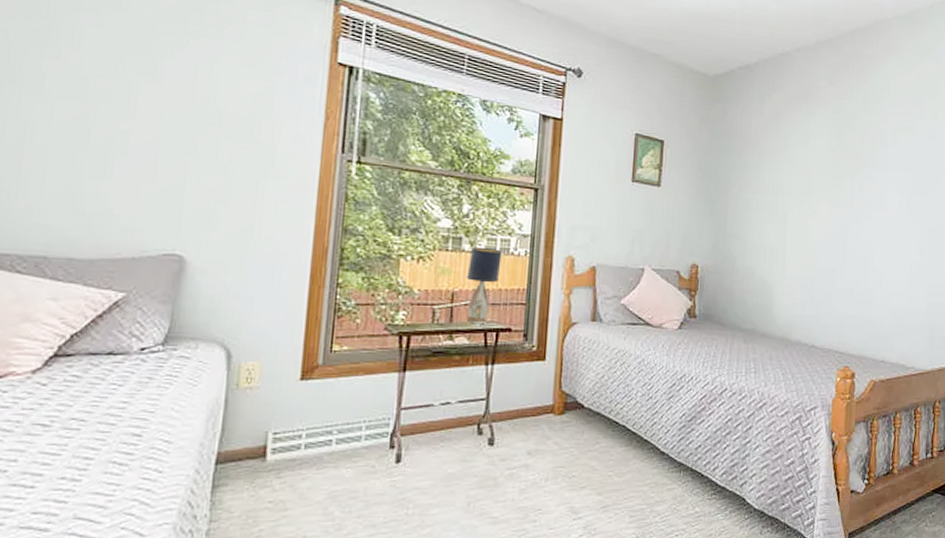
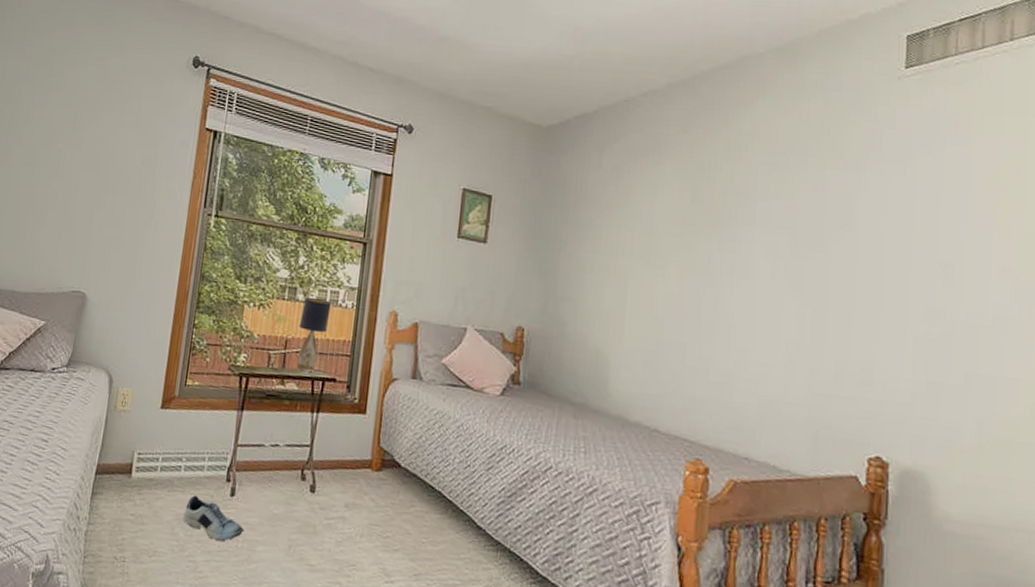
shoe: none [338,469,415,512] -> present [183,495,245,542]

